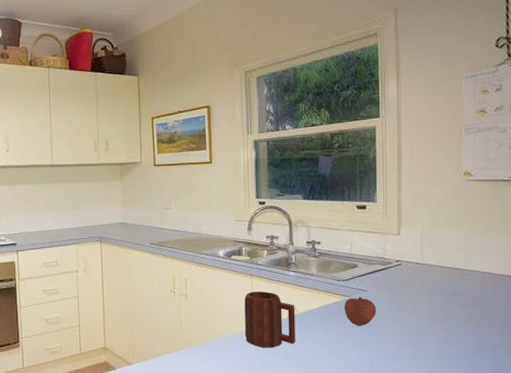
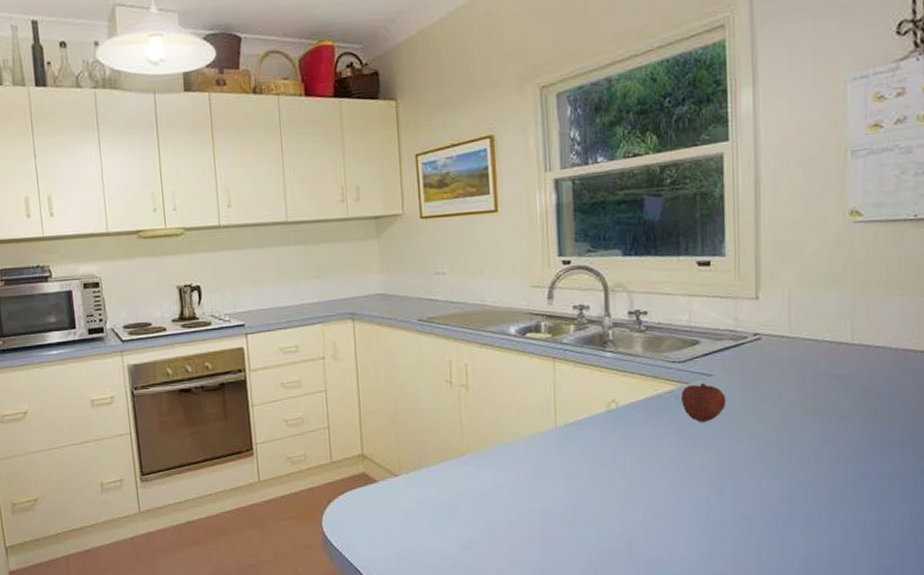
mug: present [244,291,296,348] -> none [545,378,616,453]

